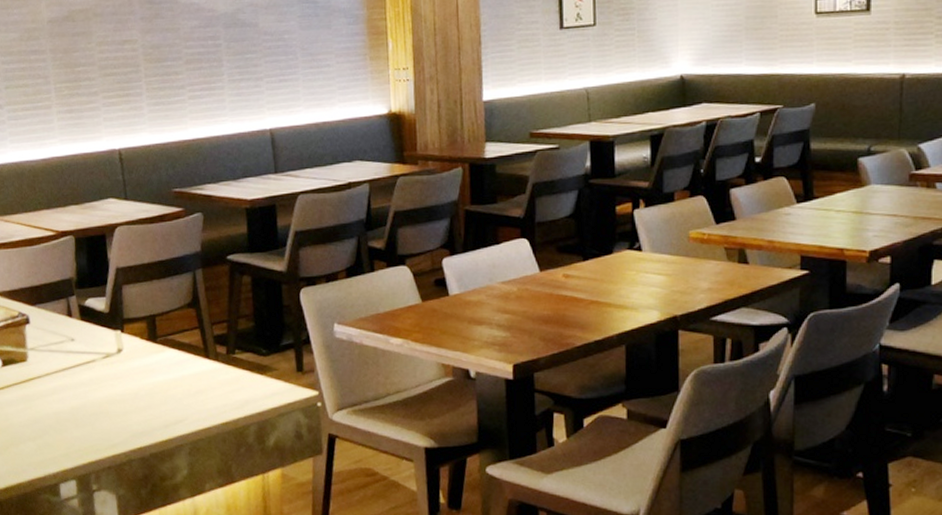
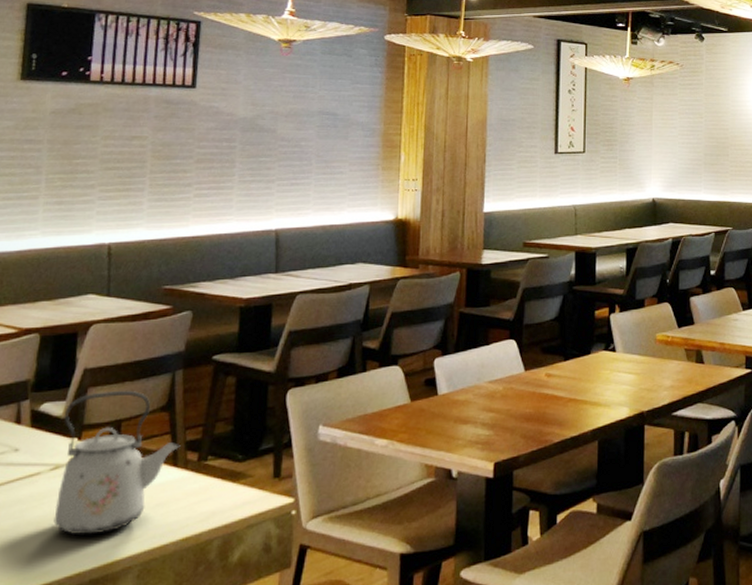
kettle: none [106,287,210,416] -> present [53,390,181,536]

